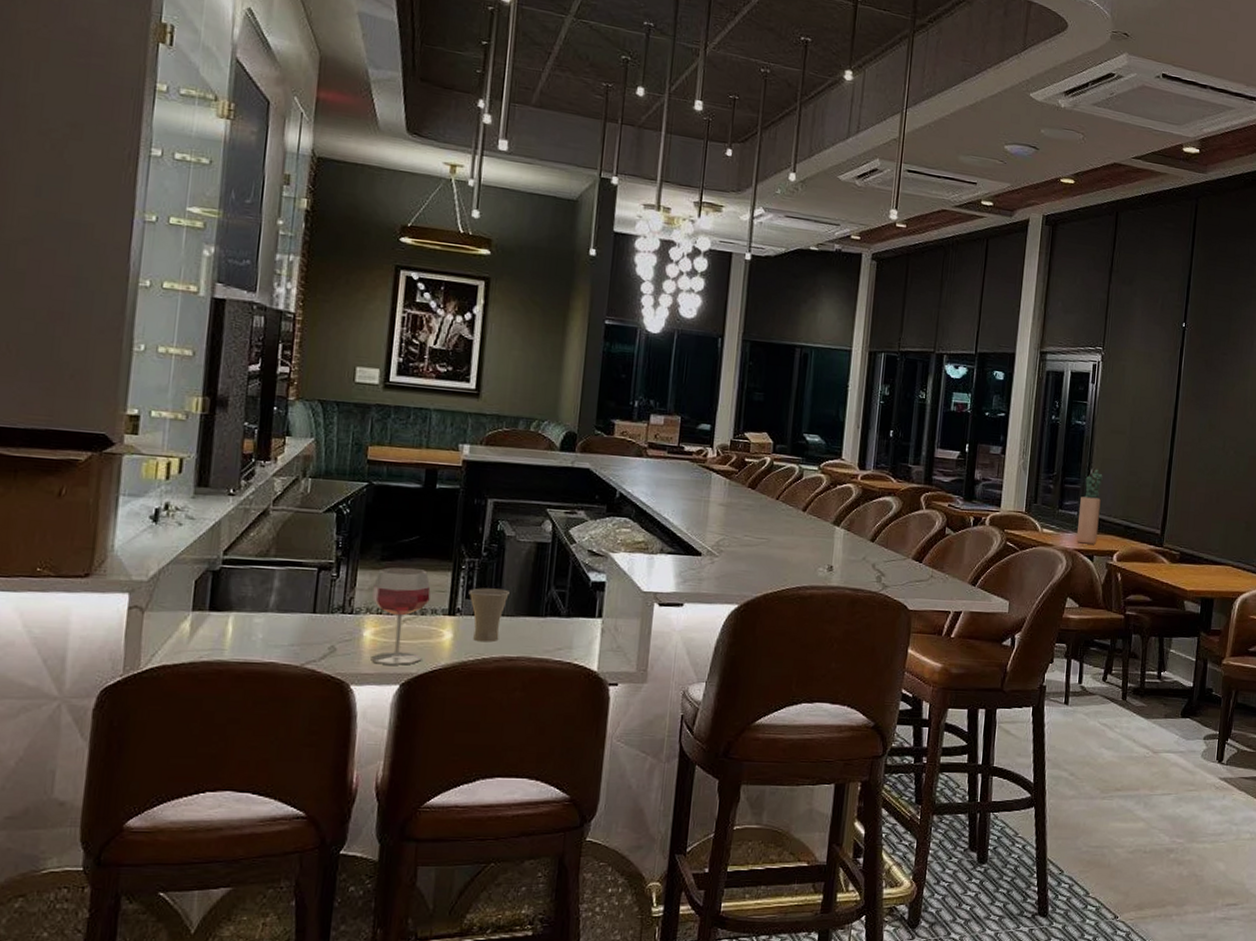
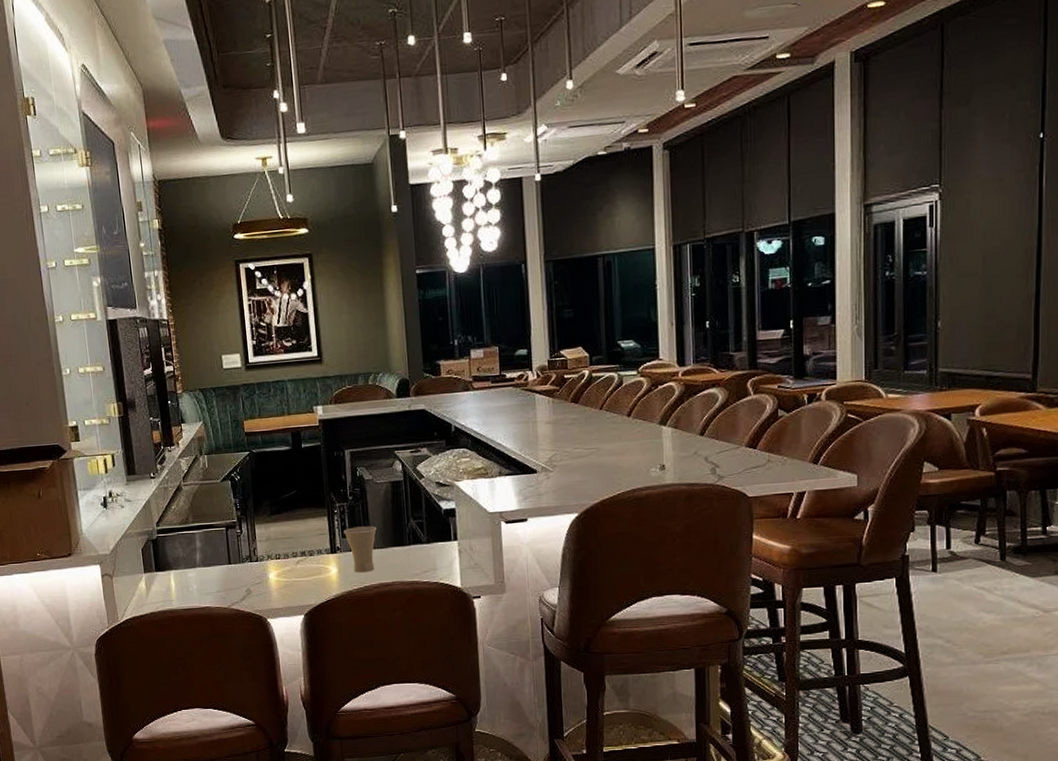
wineglass: present [371,567,431,665] -> none [269,517,317,600]
vase: present [1077,466,1103,545] -> none [929,317,954,403]

